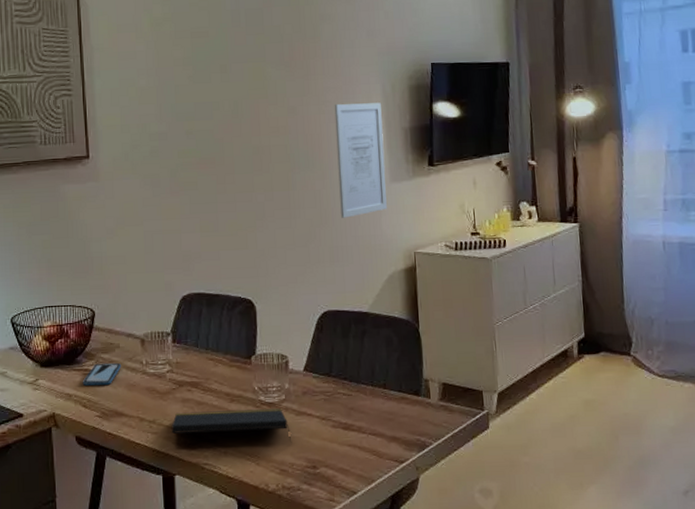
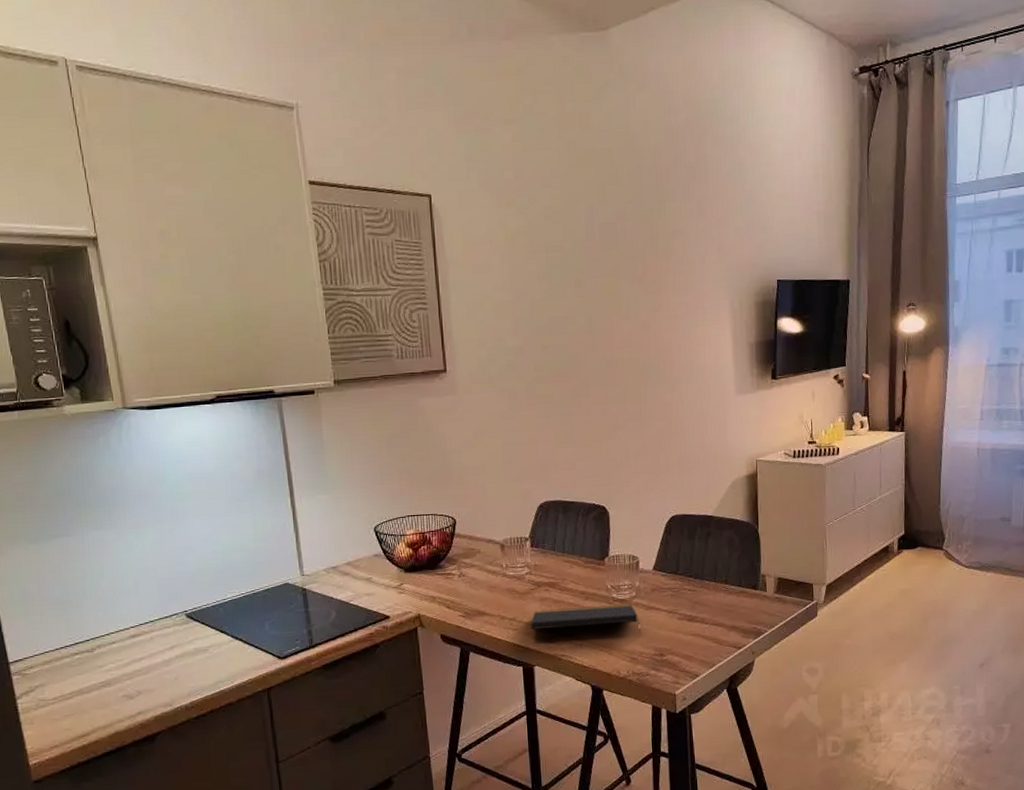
smartphone: present [82,362,122,386] -> none [445,566,483,588]
wall art: present [334,102,387,218] -> none [684,318,732,429]

